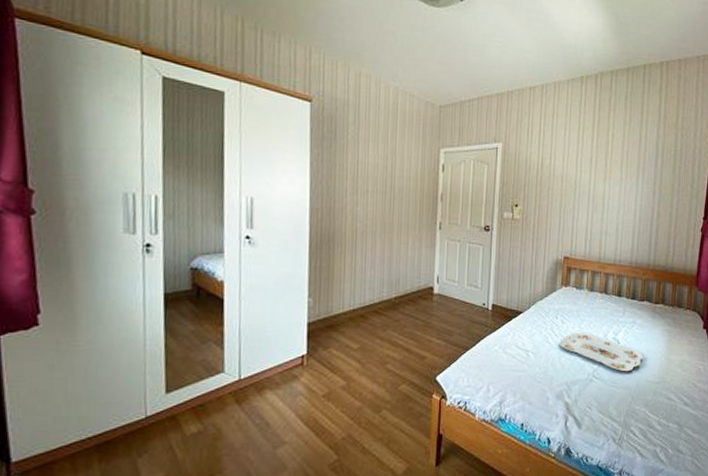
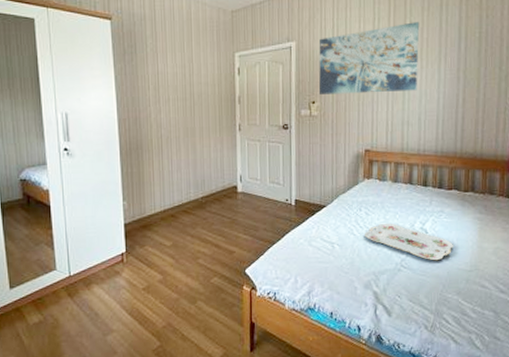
wall art: none [522,134,621,202] -> present [318,22,420,94]

